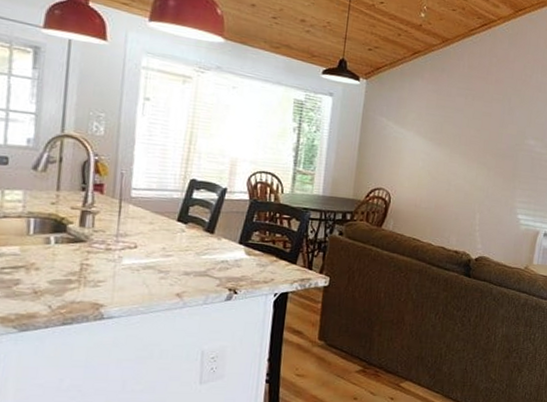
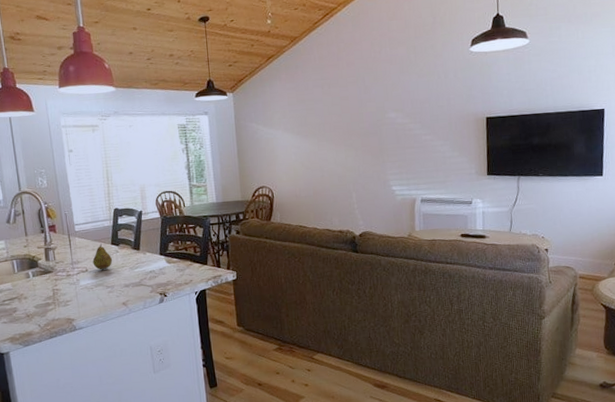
fruit: none [146,217,175,250] -> present [92,243,113,270]

